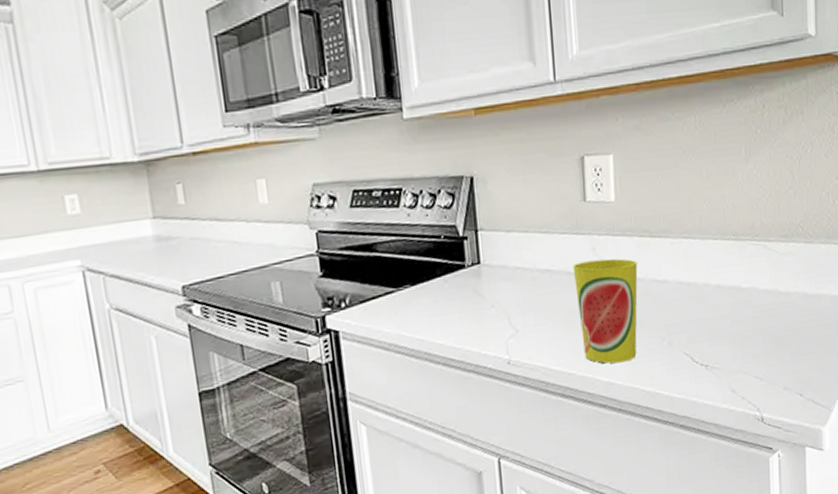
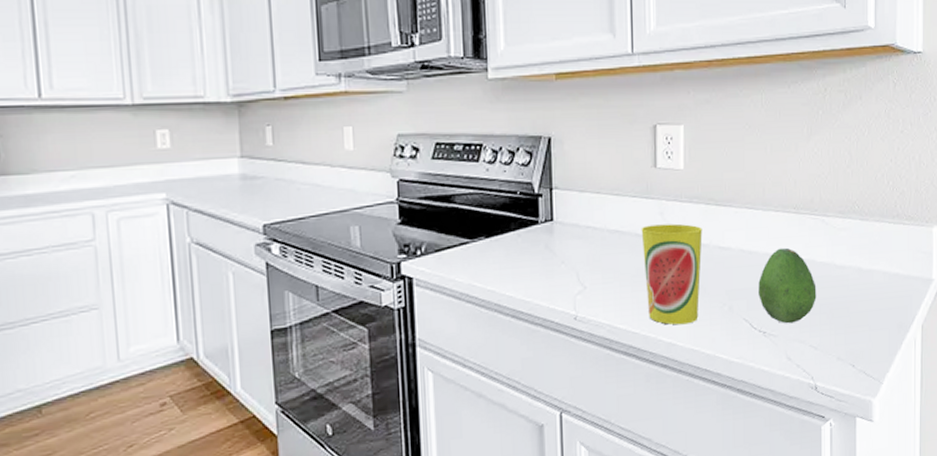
fruit: none [698,276,761,356] -> present [758,247,817,324]

